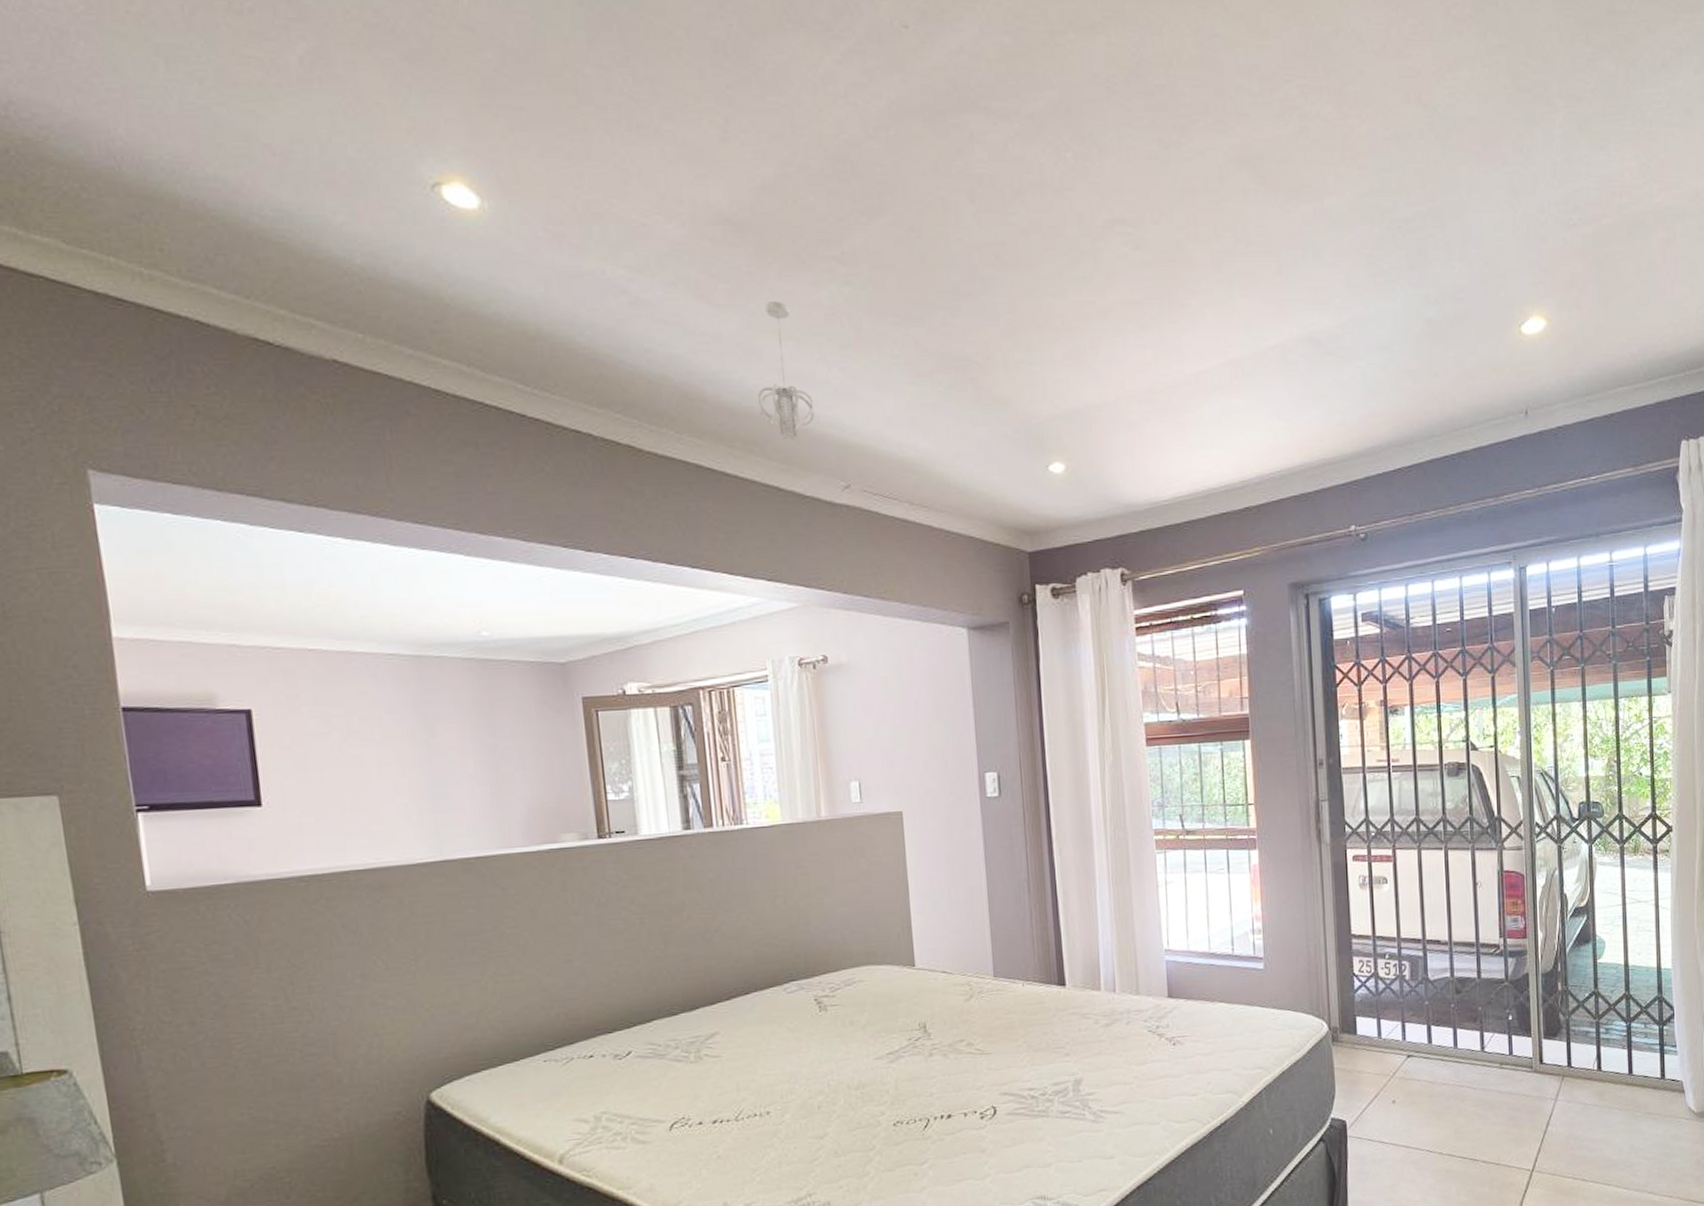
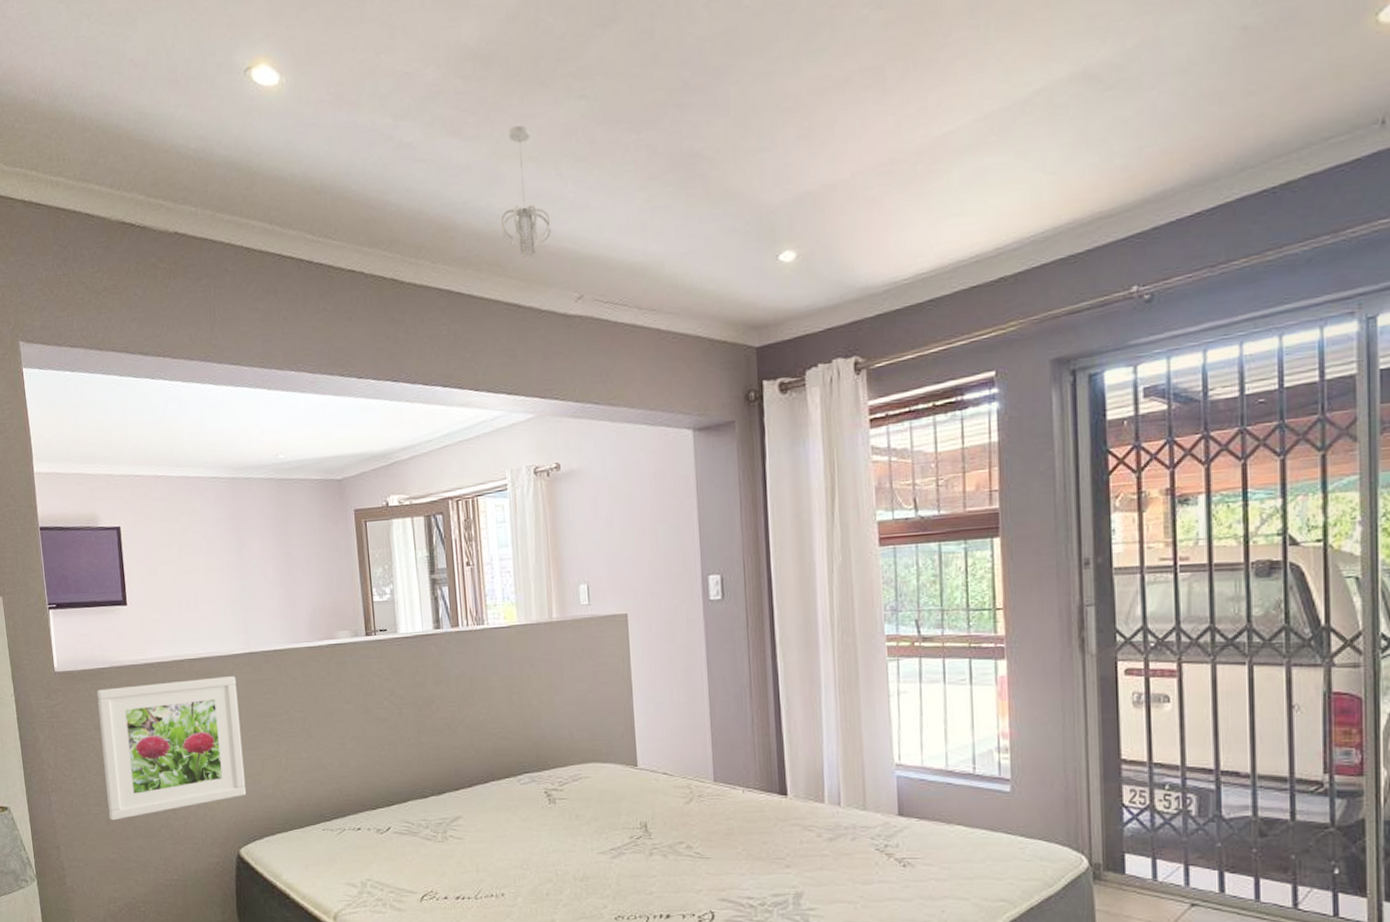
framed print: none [214,889,439,1074] -> present [96,676,247,821]

